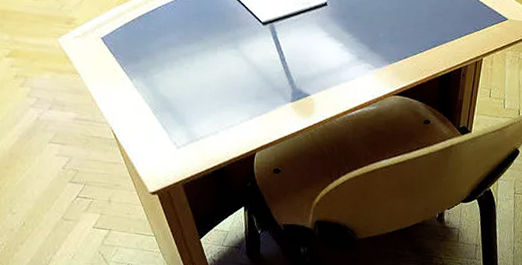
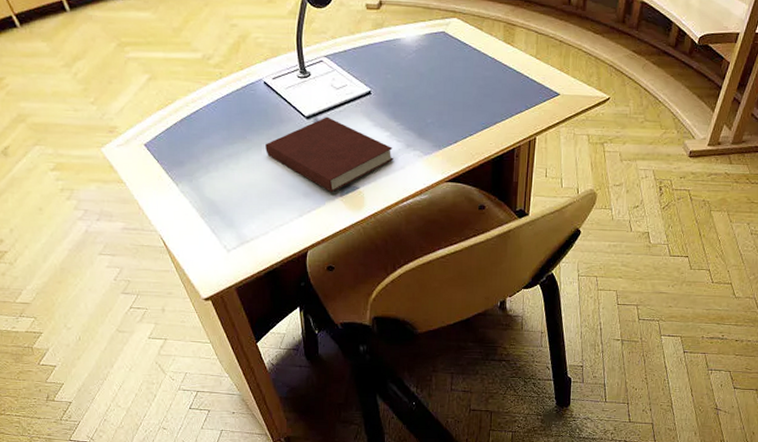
notebook: none [221,24,345,98] -> present [266,116,394,193]

